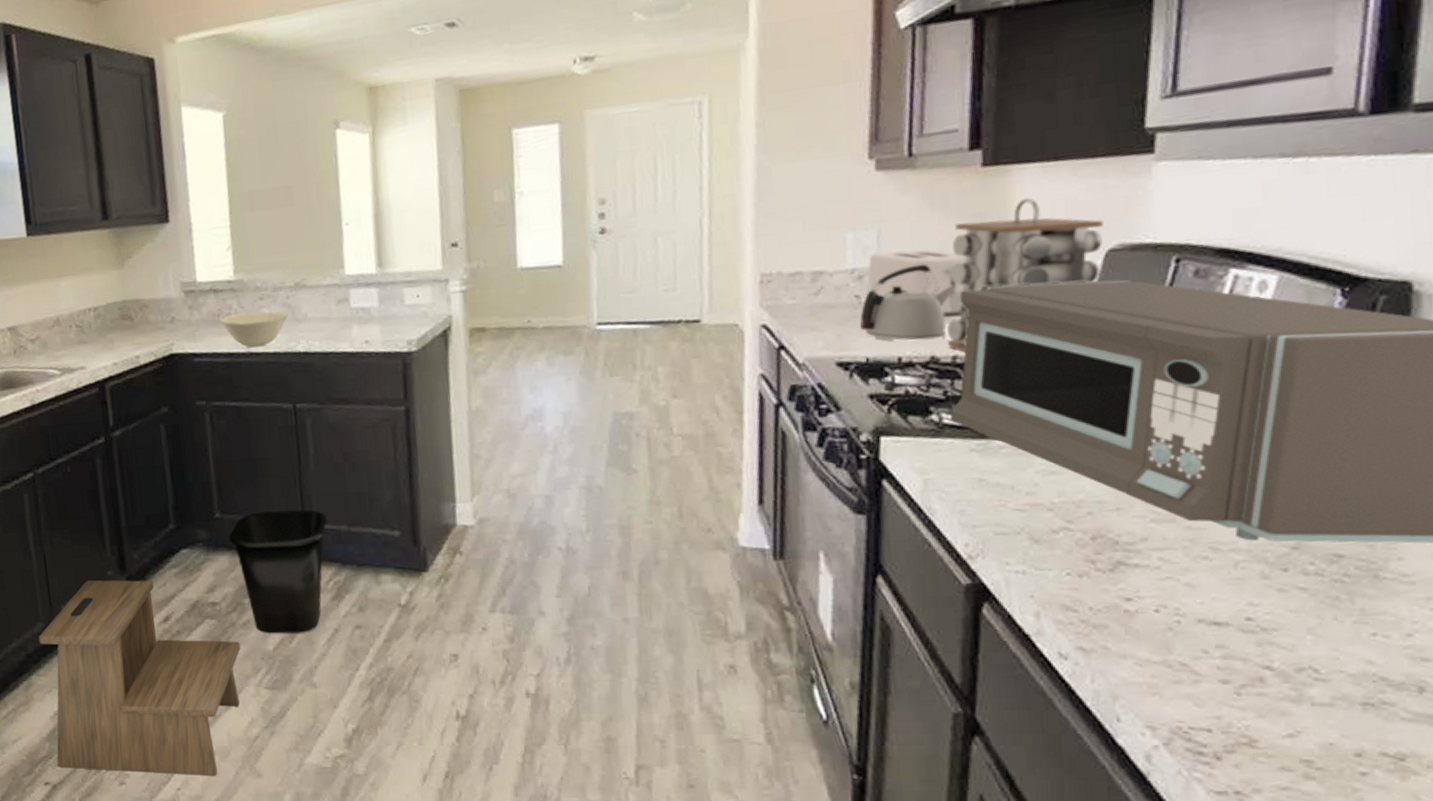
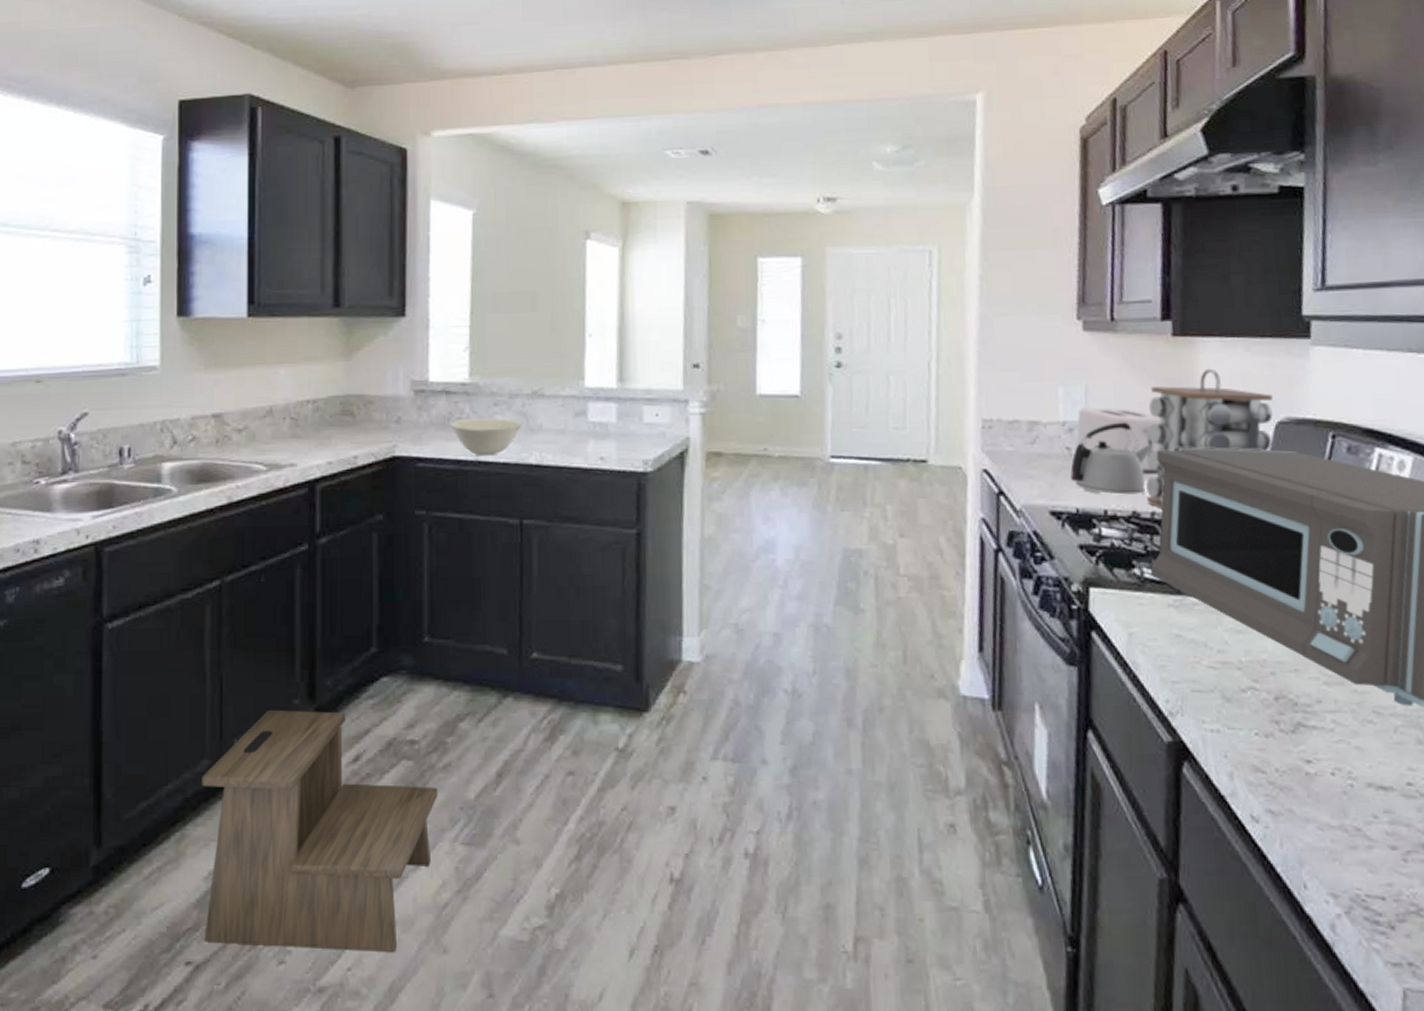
waste bin: present [229,509,327,634] -> none [437,637,546,779]

